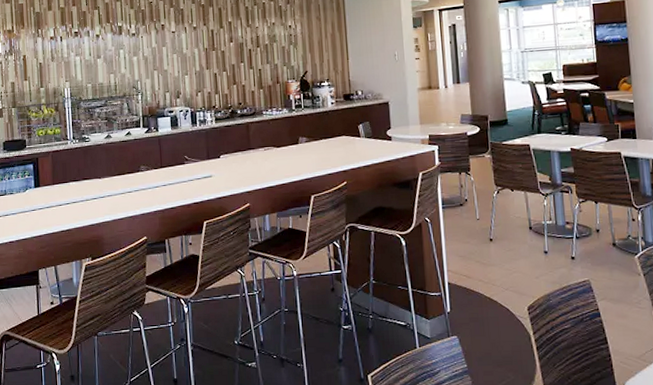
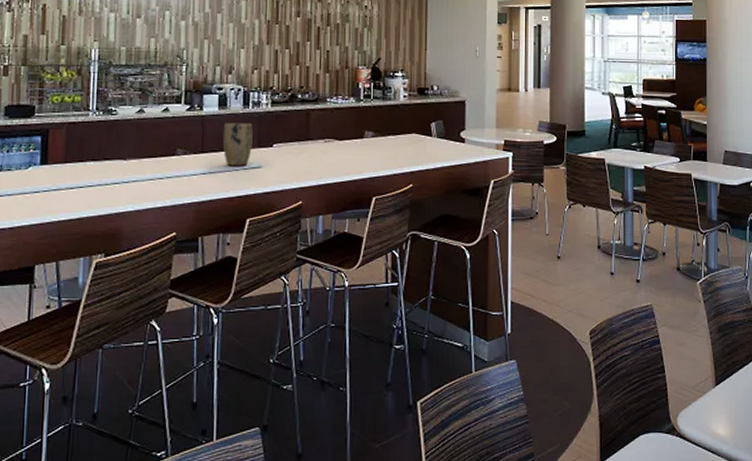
plant pot: none [177,139,203,177] -> present [222,123,253,166]

